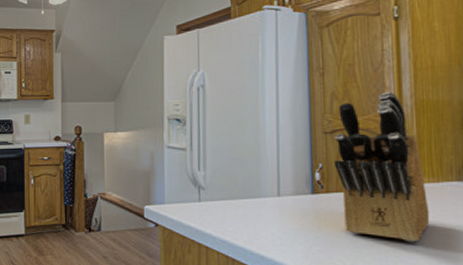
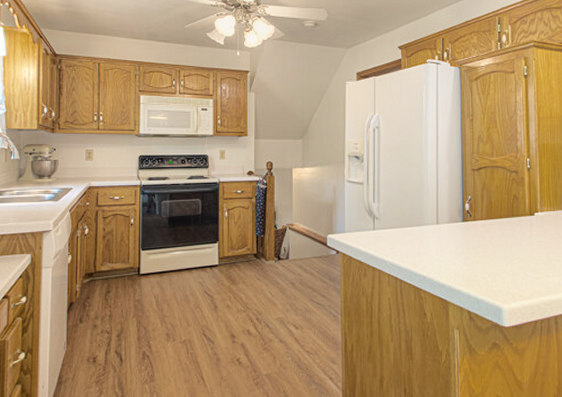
knife block: present [334,91,430,243] -> none [480,136,548,260]

